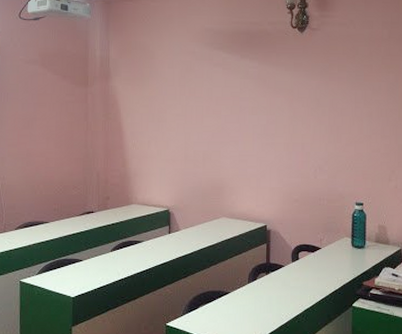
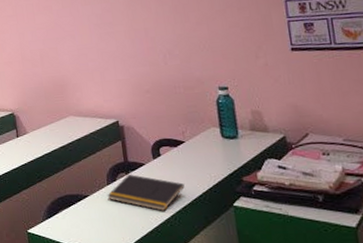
notepad: none [246,275,315,309] -> present [107,174,185,211]

